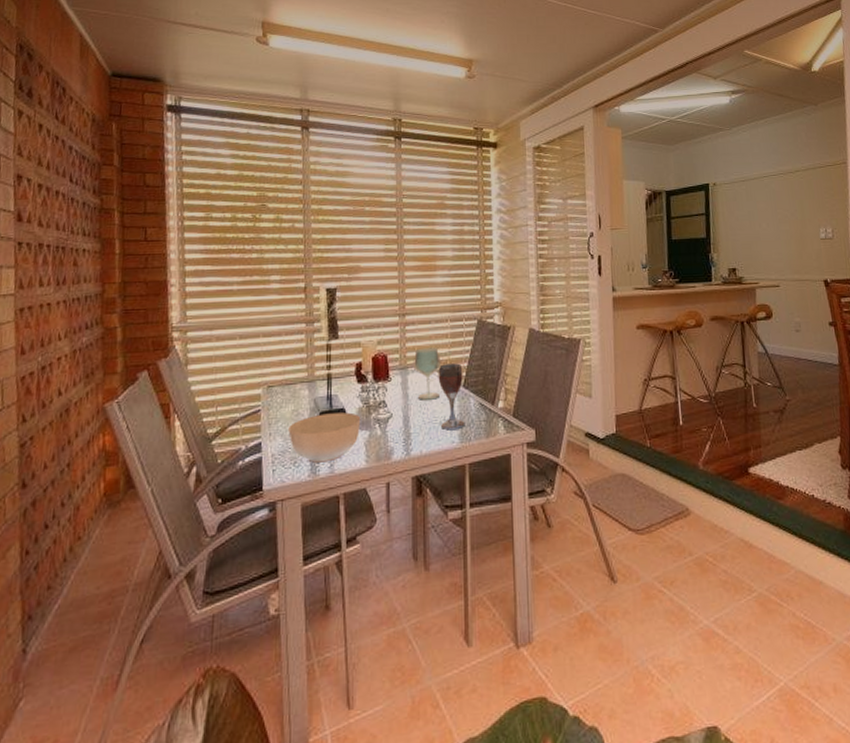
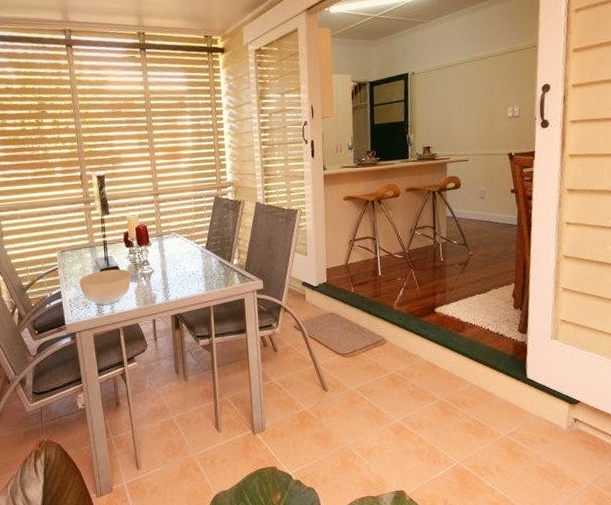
wine glass: present [414,347,442,400] -> none [167,219,189,259]
cup: present [438,363,465,430] -> none [186,231,209,281]

